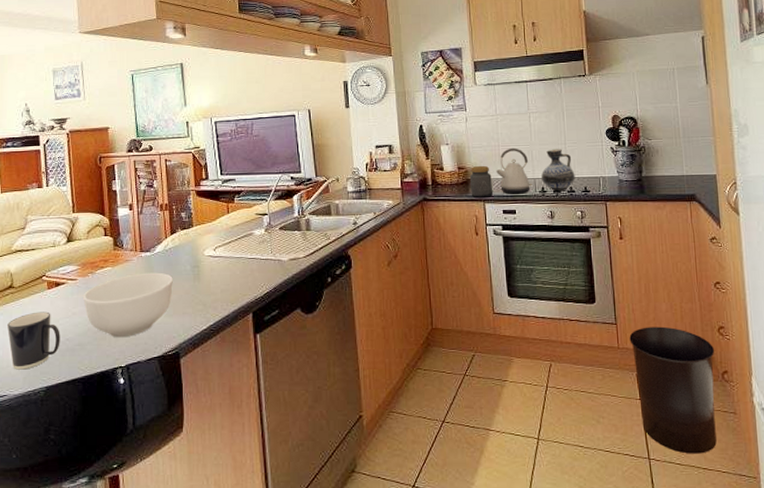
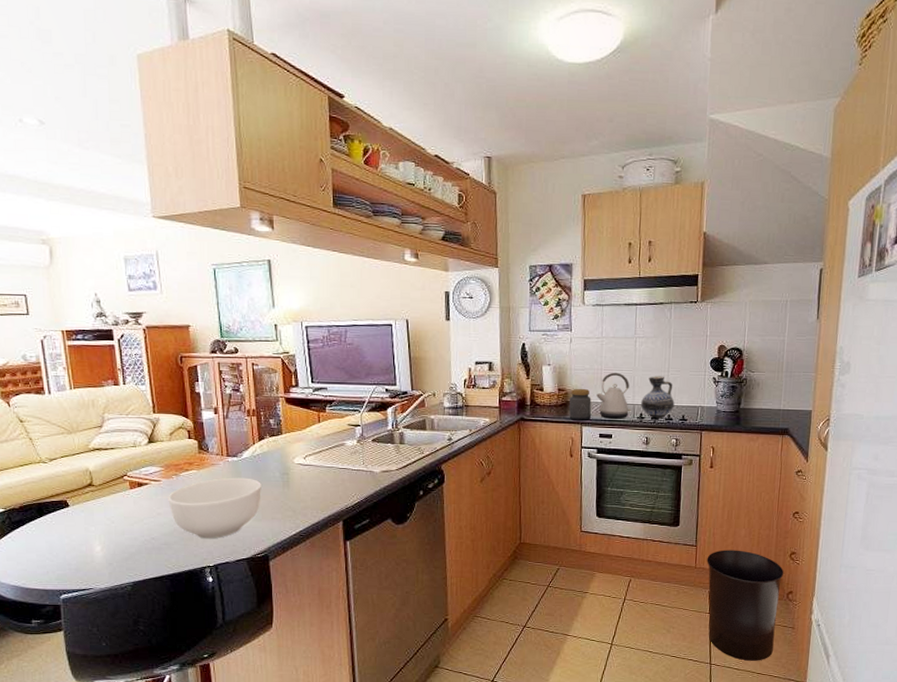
mug: present [7,311,60,370] -> none [89,510,146,565]

